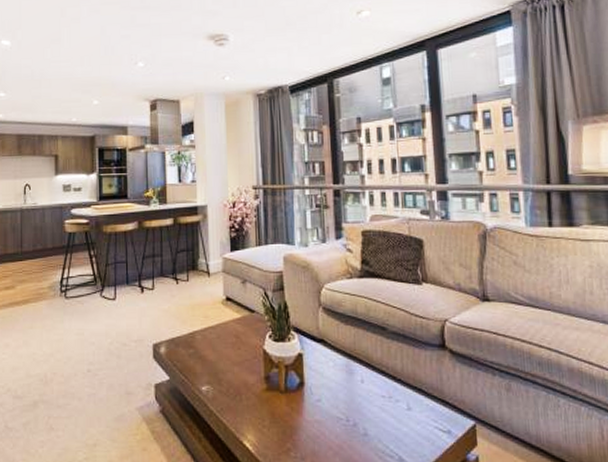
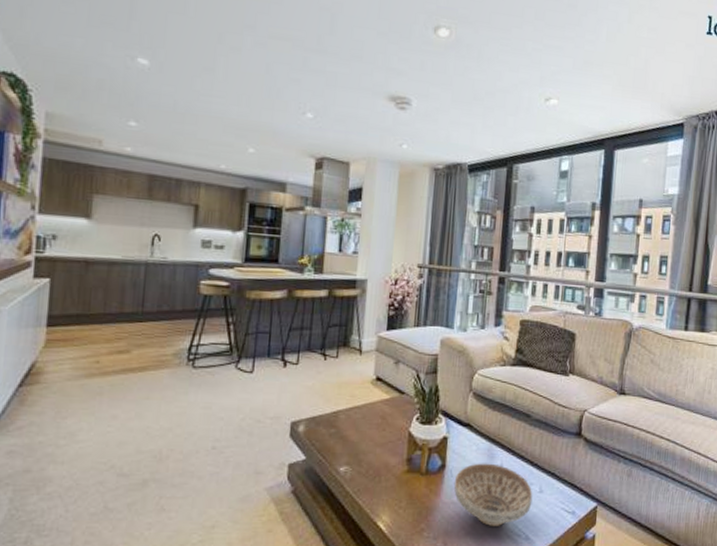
decorative bowl: none [314,379,401,446] -> present [453,463,533,526]

